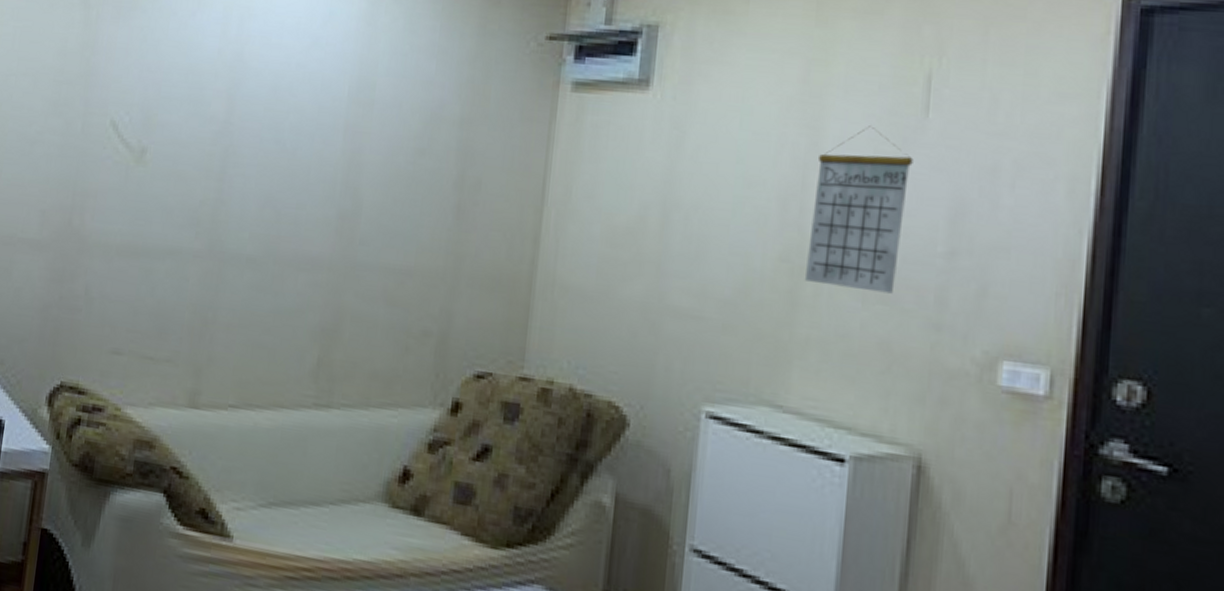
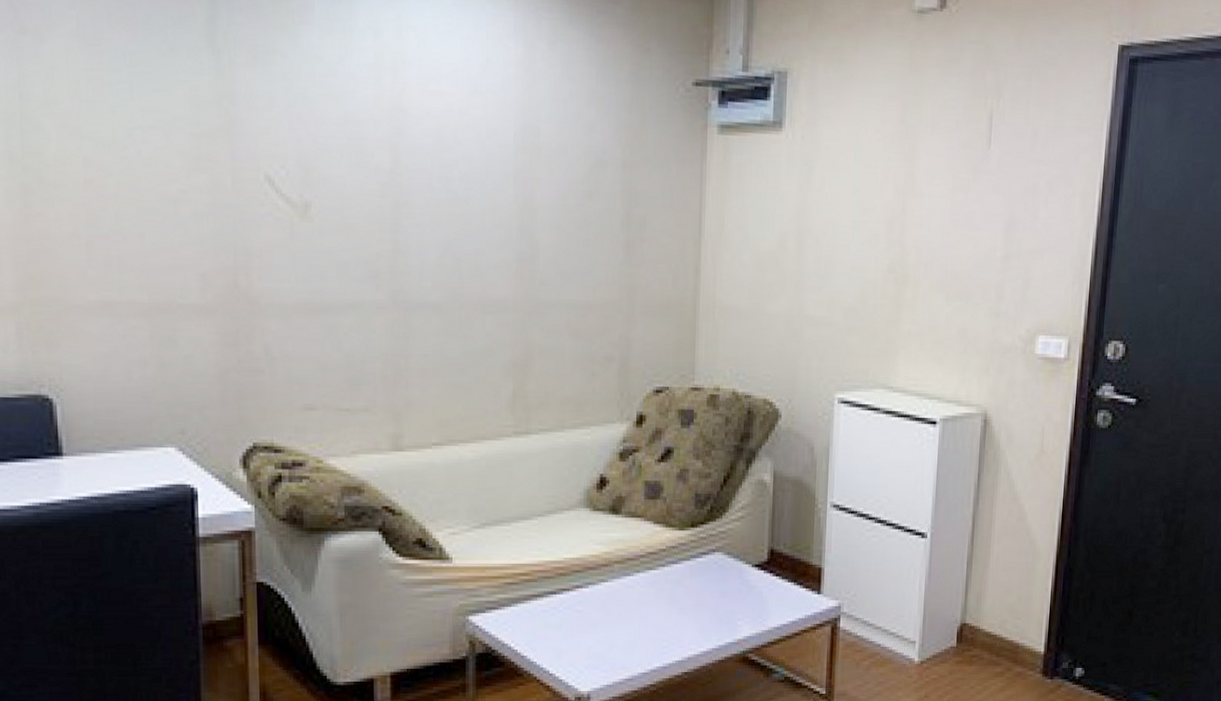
calendar: present [804,126,913,294] -> none [905,157,980,292]

